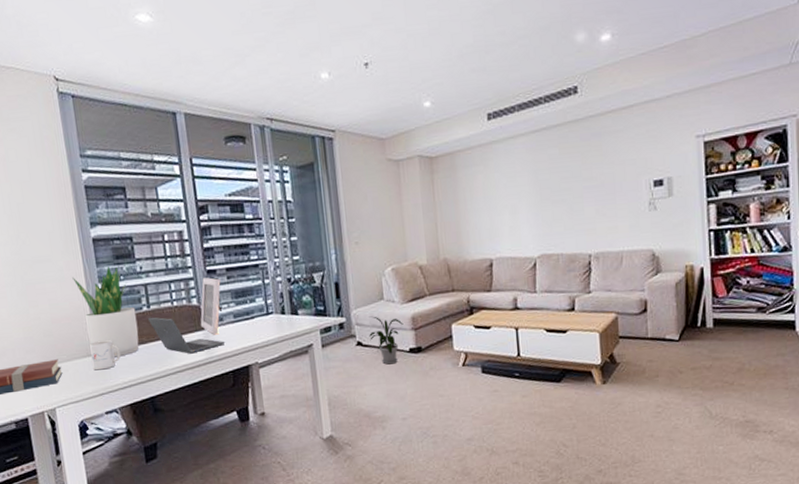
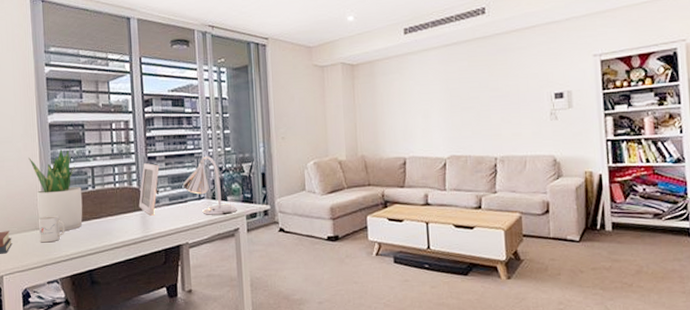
laptop: present [147,317,226,354] -> none [91,196,160,232]
table lamp: none [248,267,310,332] -> present [183,156,237,215]
house plant: present [368,316,404,365] -> none [290,205,323,251]

